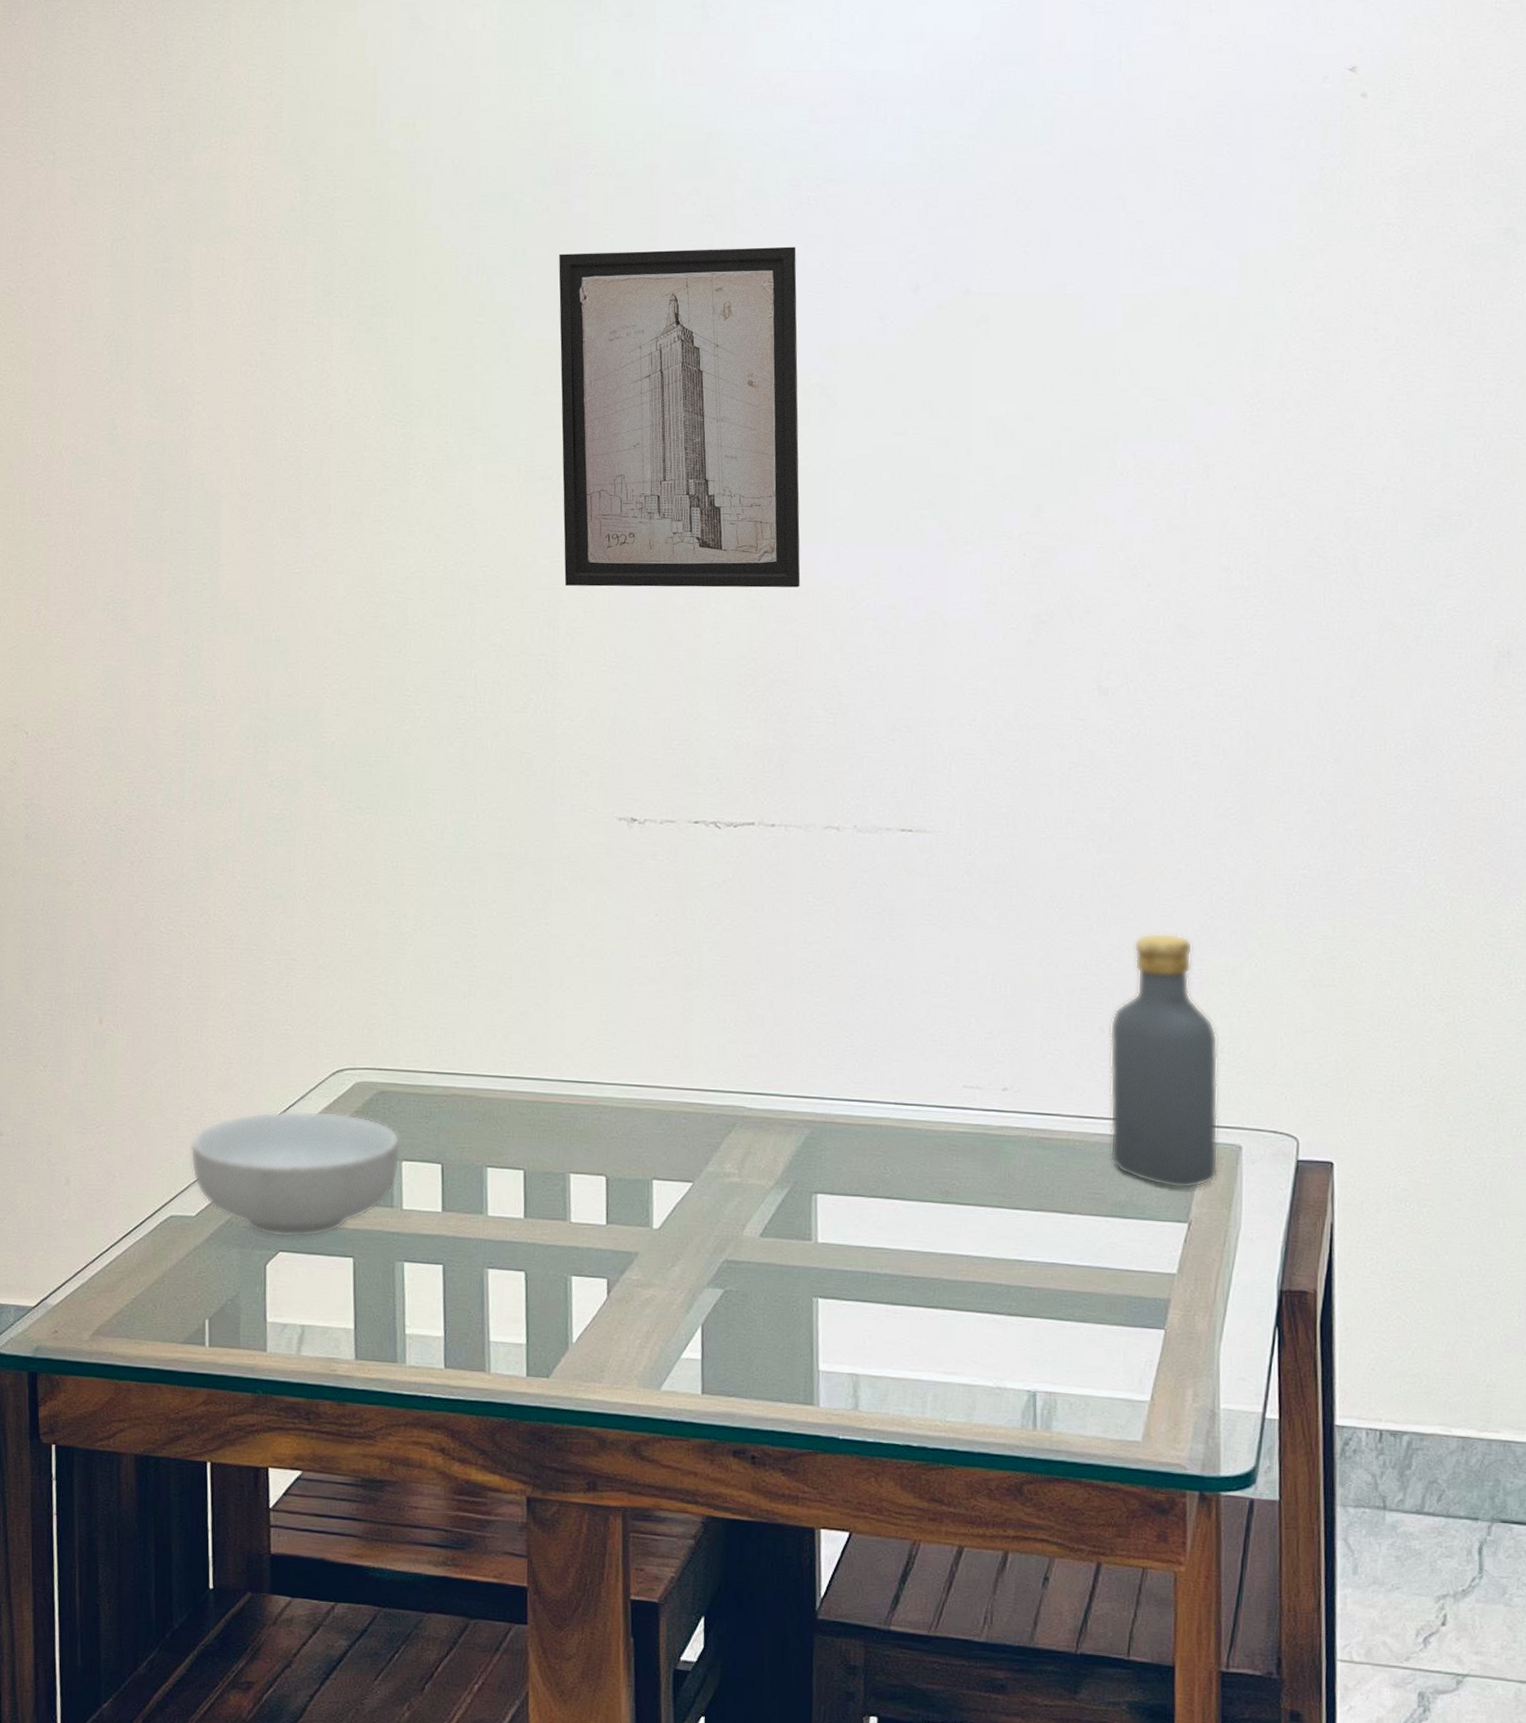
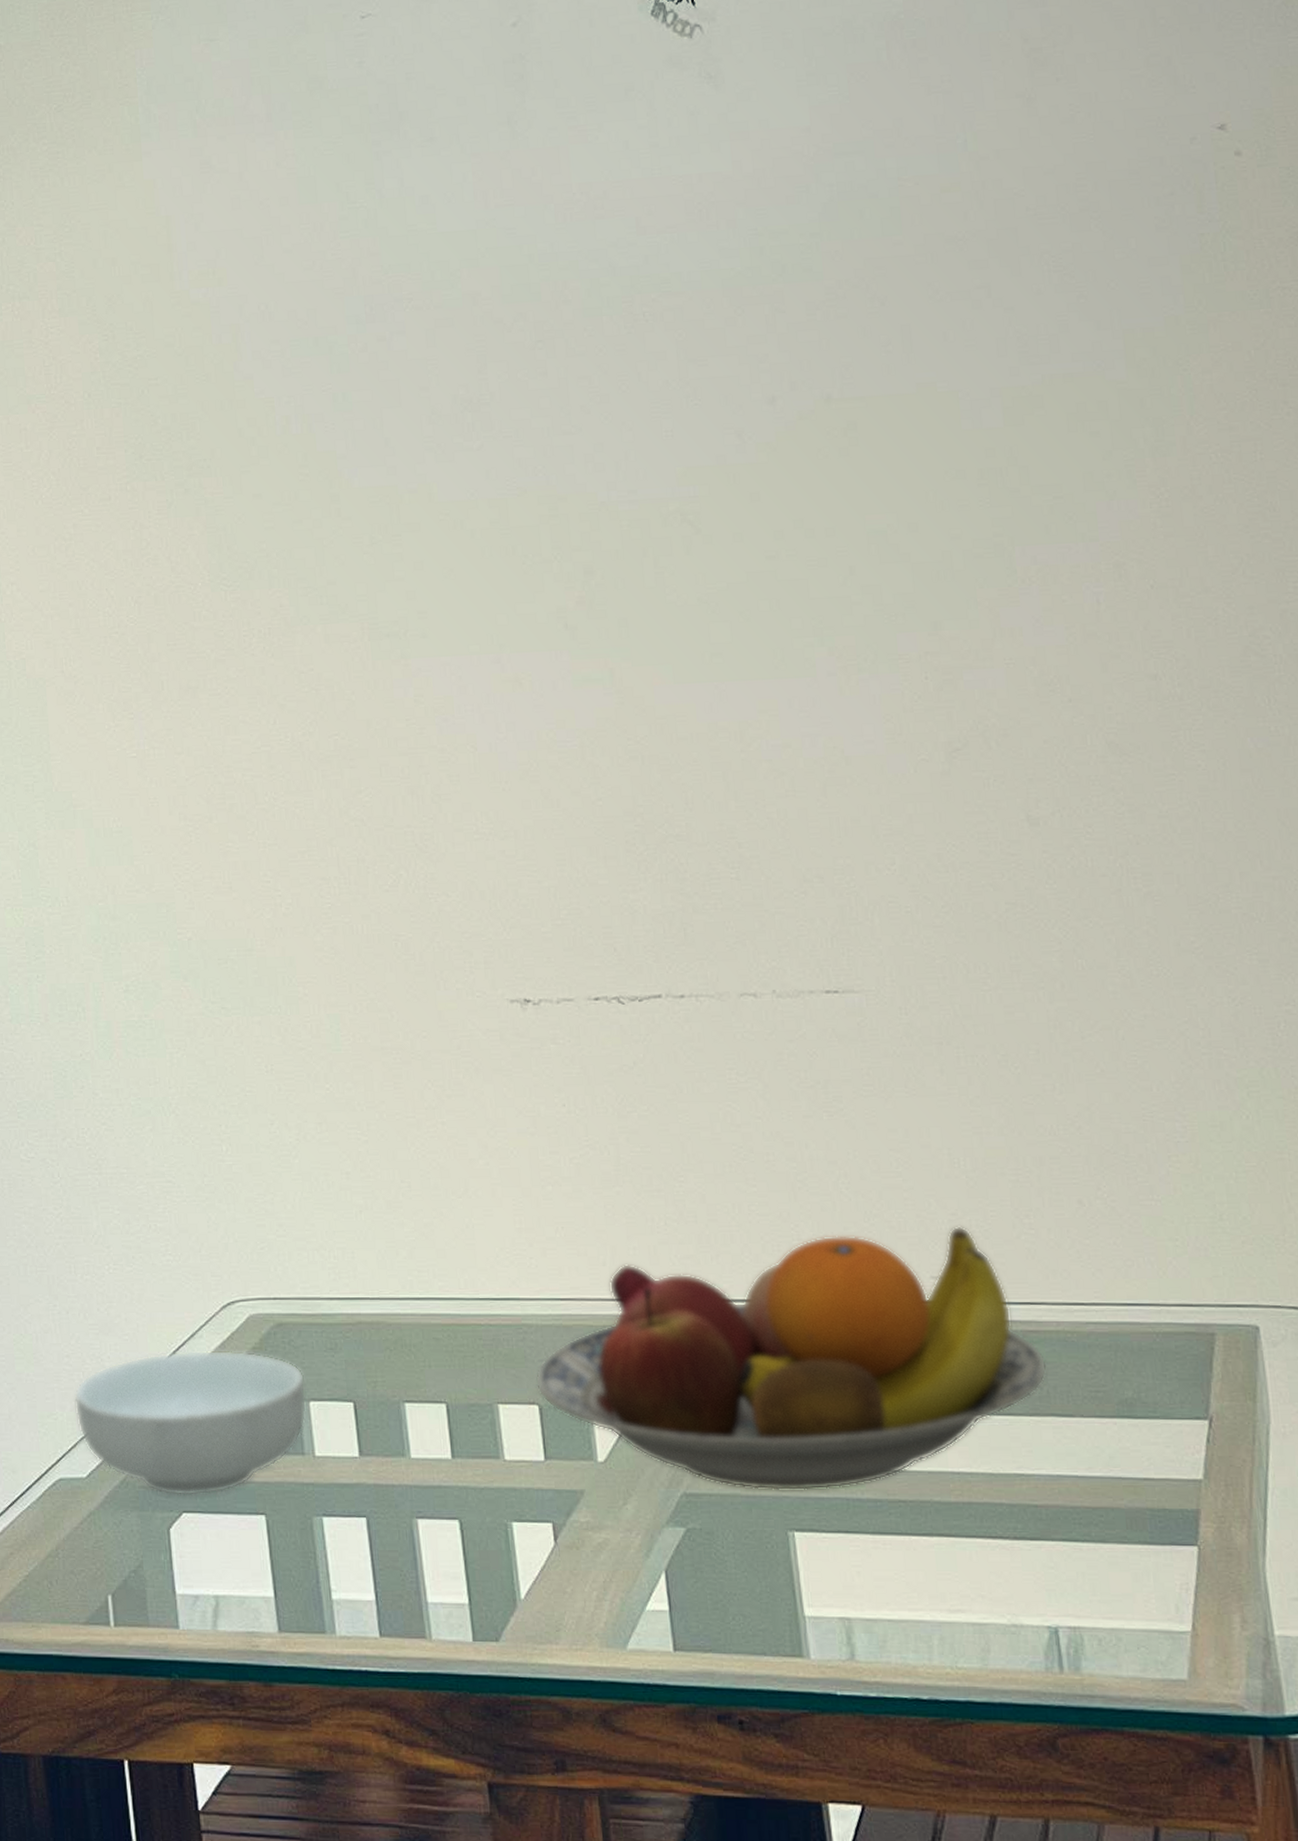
wall art: present [559,246,801,588] -> none [382,366,683,749]
fruit bowl: none [605,1043,1055,1264] -> present [535,1226,1047,1491]
vodka: present [1109,933,1219,1189] -> none [1089,1088,1235,1380]

